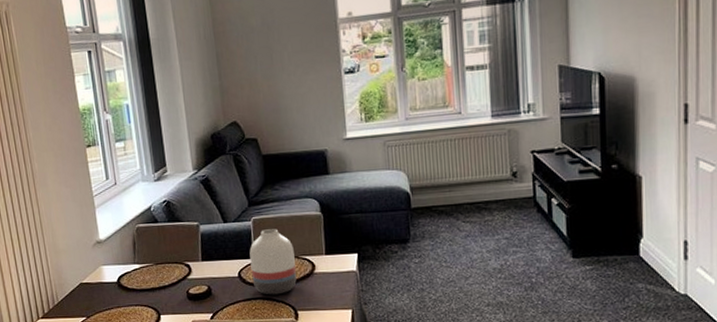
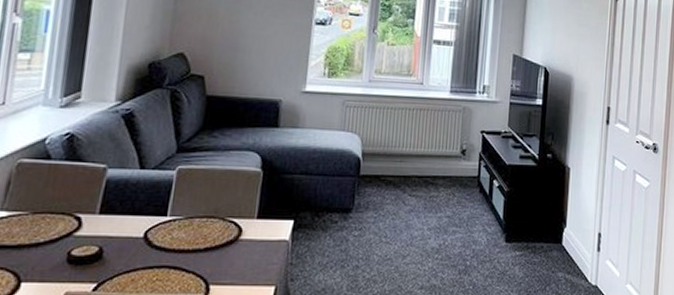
vase: present [249,229,297,295] -> none [160,182,221,263]

